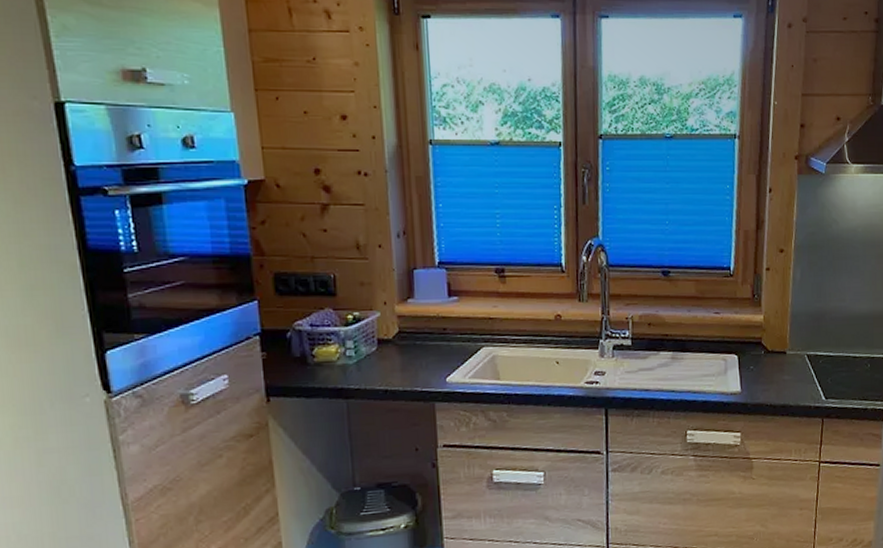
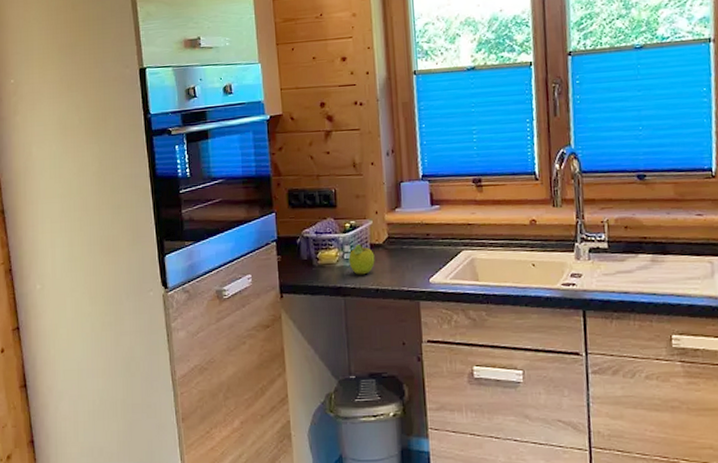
fruit: none [351,338,384,375] -> present [348,243,375,275]

